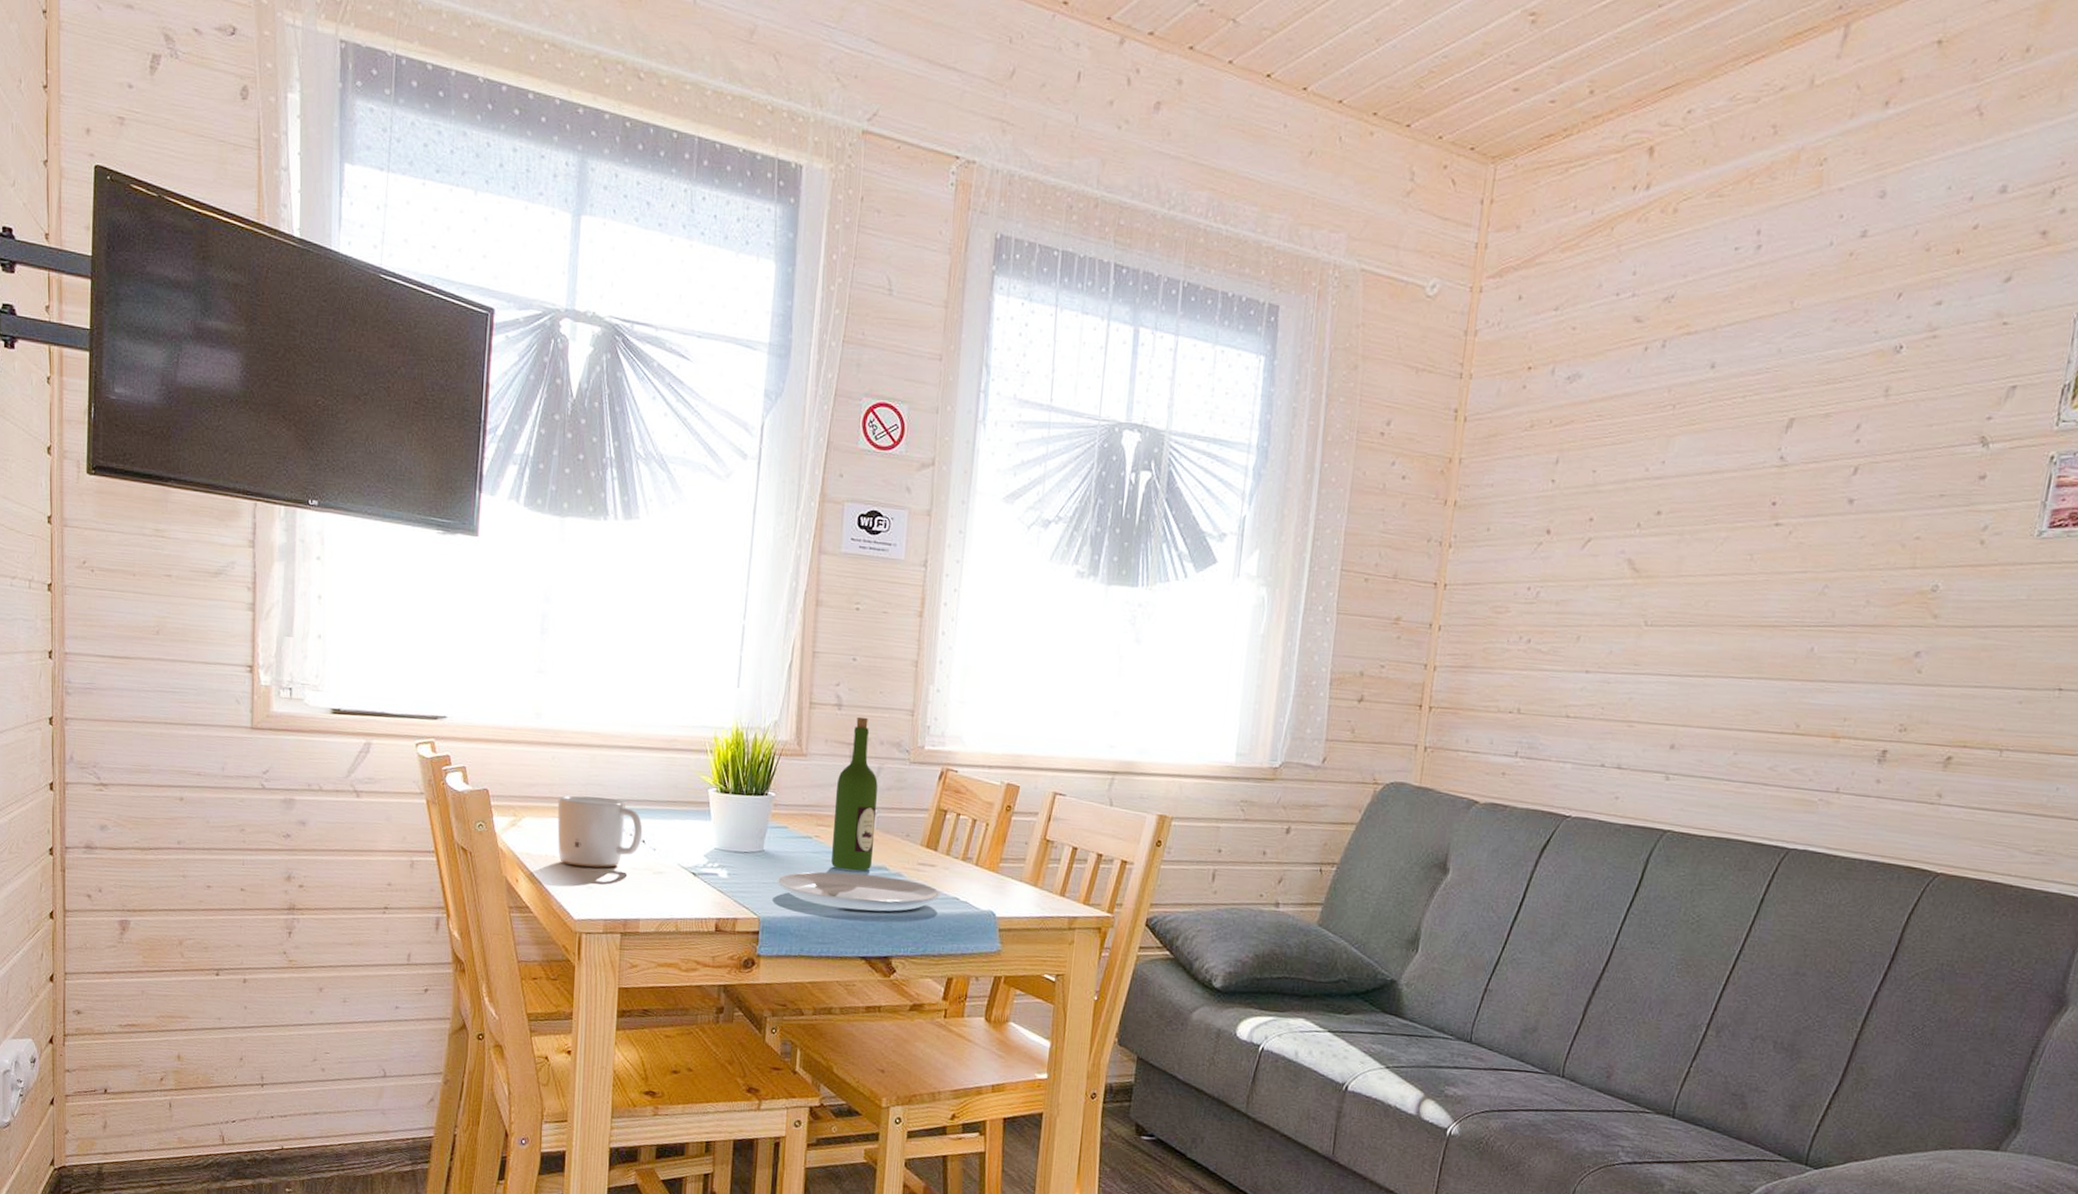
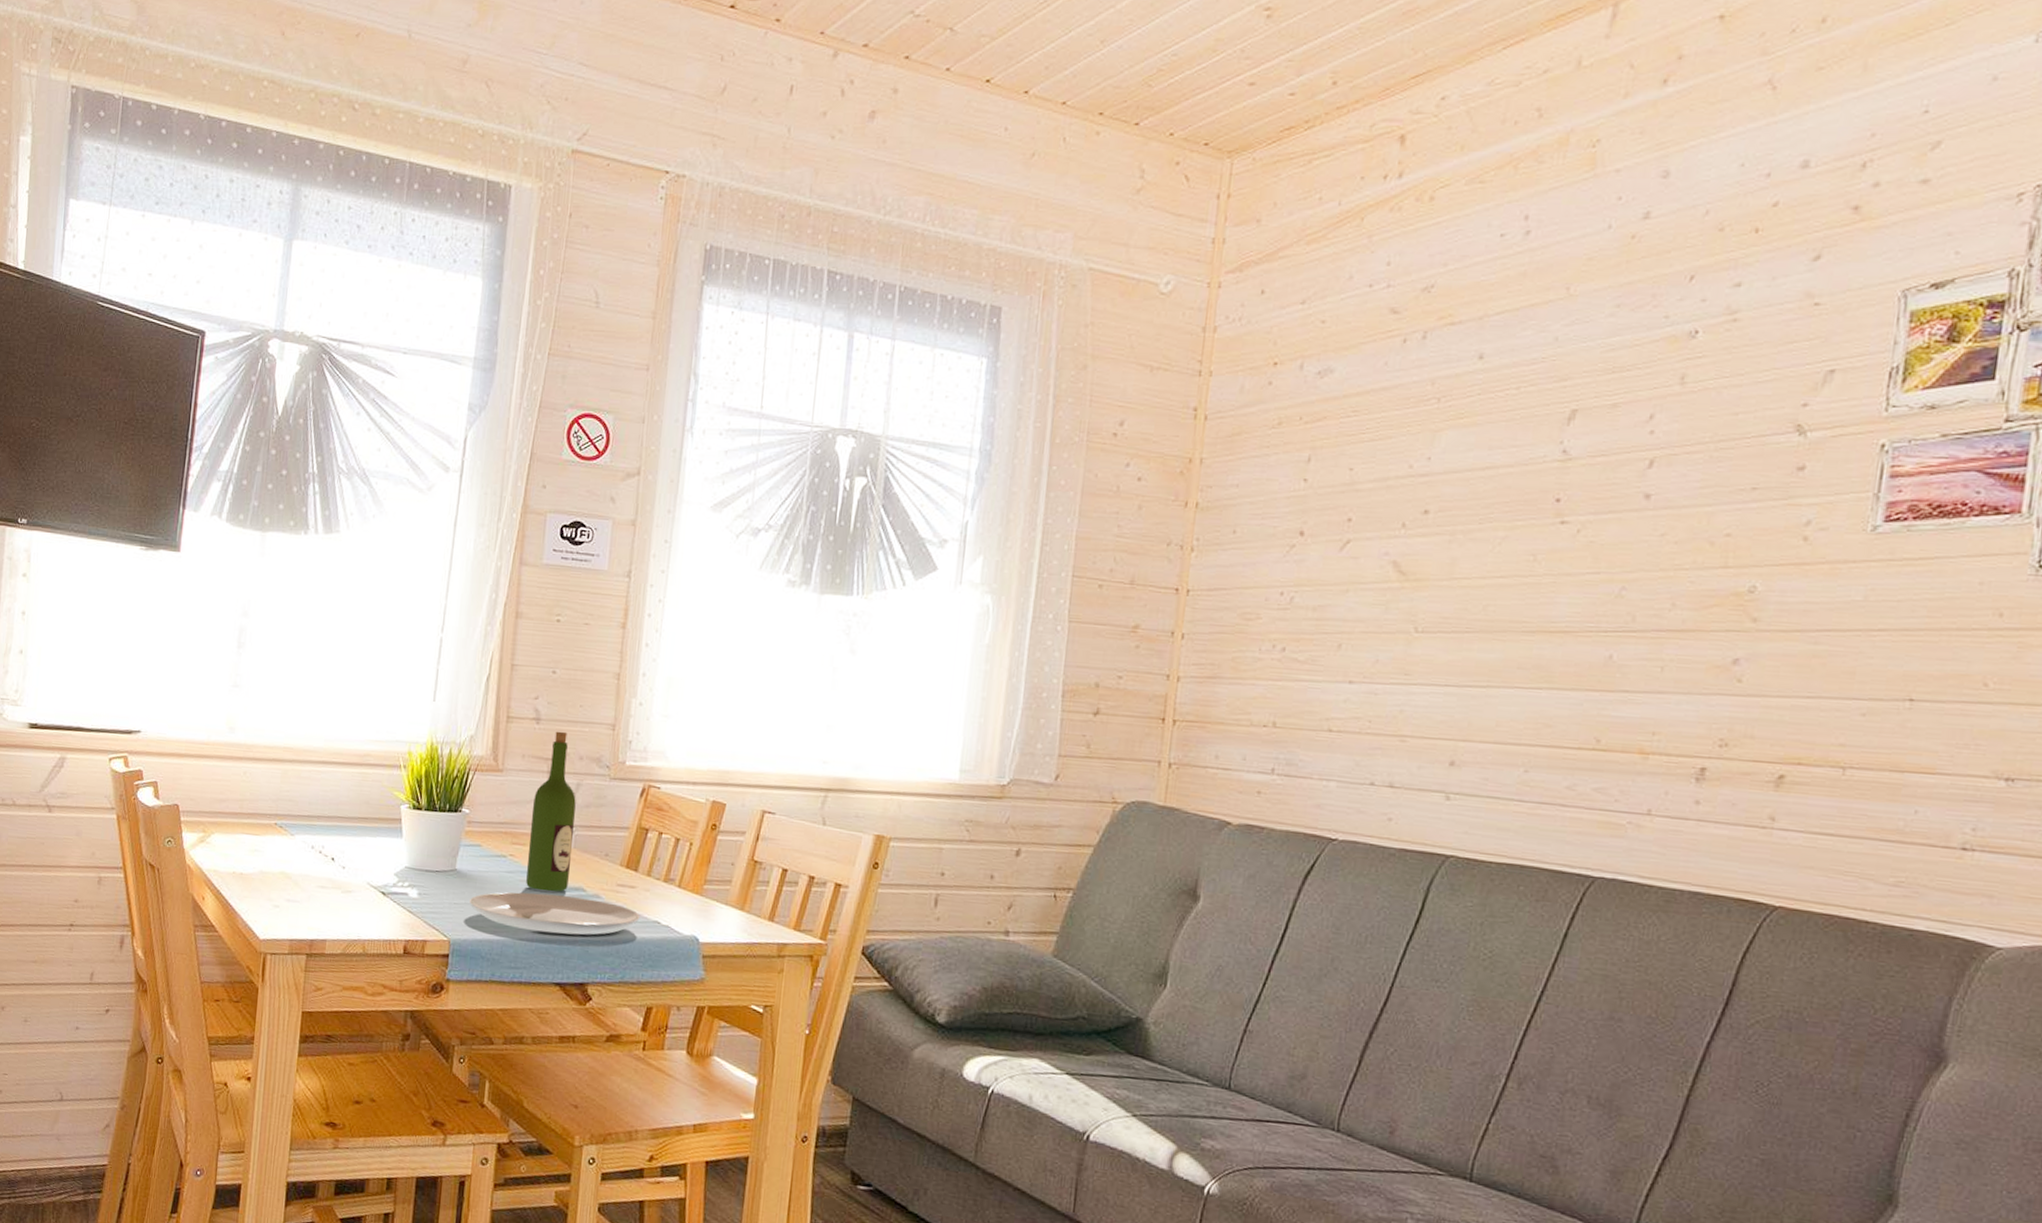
mug: present [557,795,643,868] -> none [245,811,333,886]

